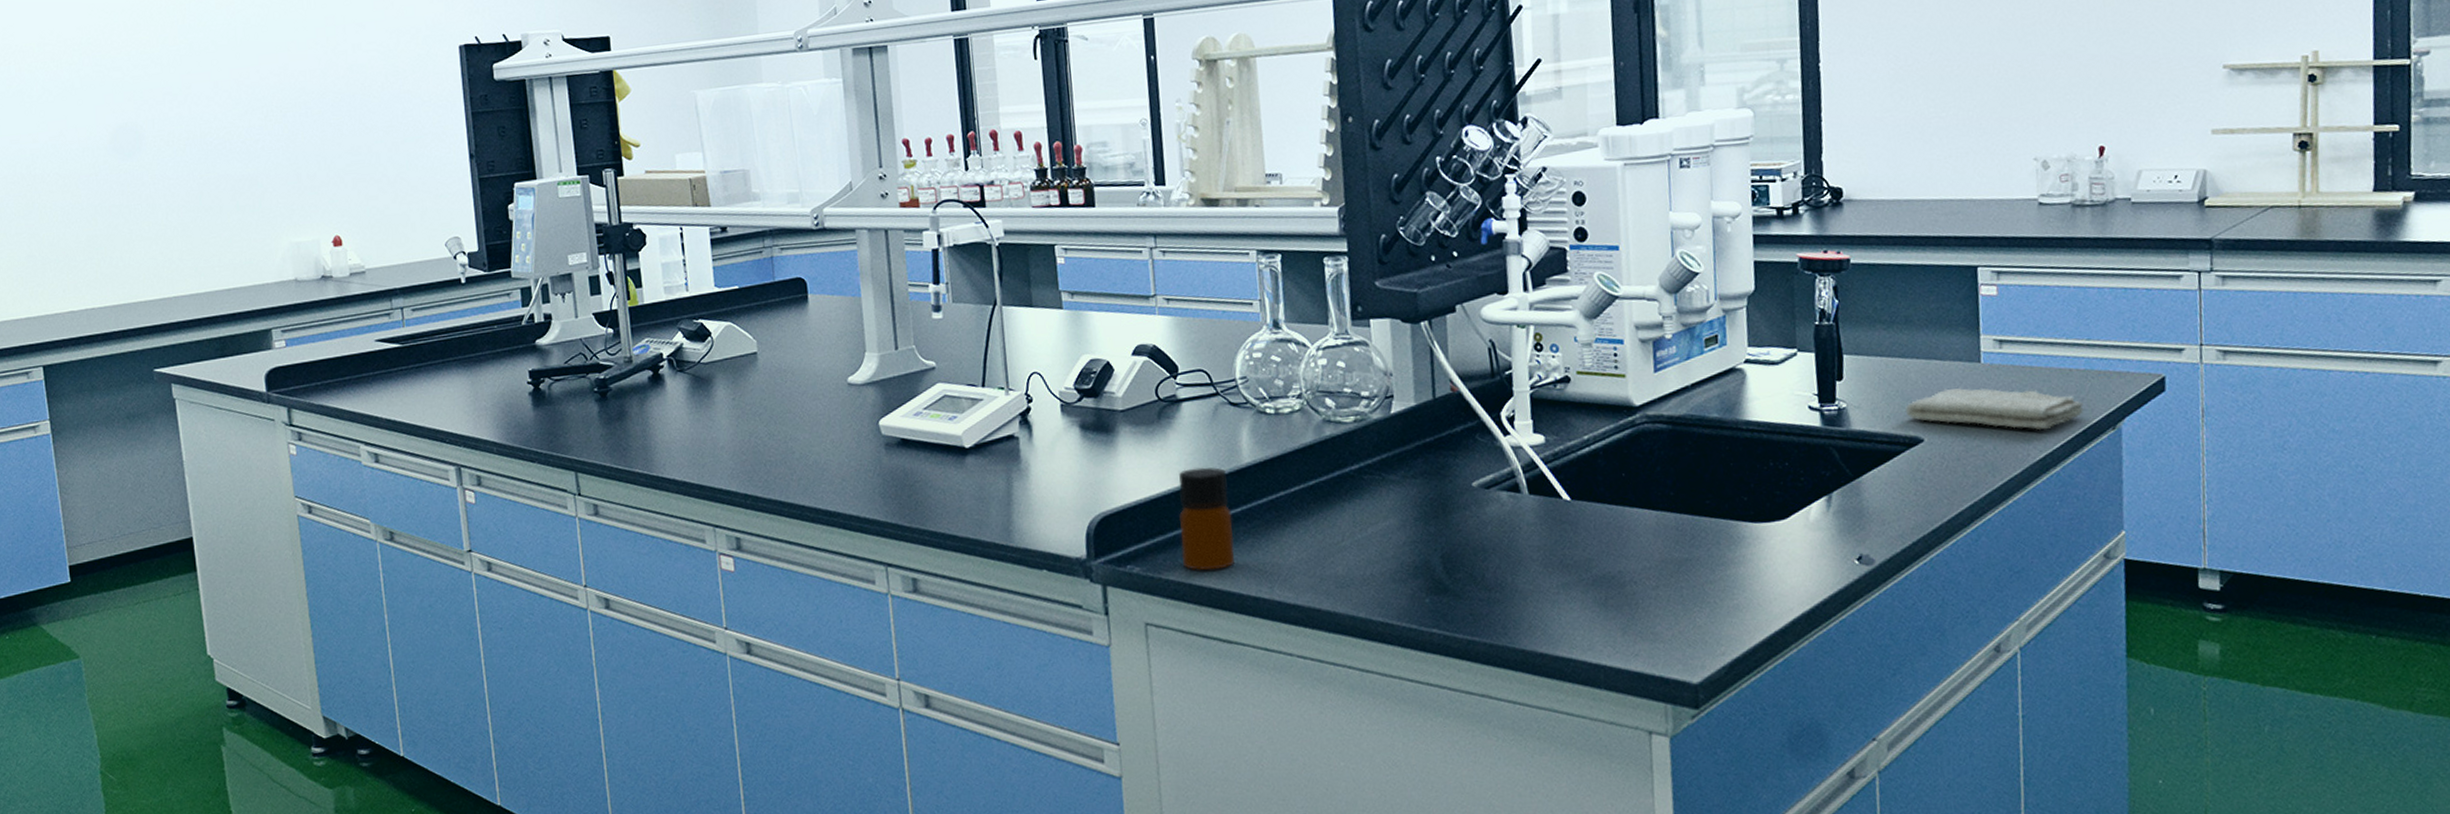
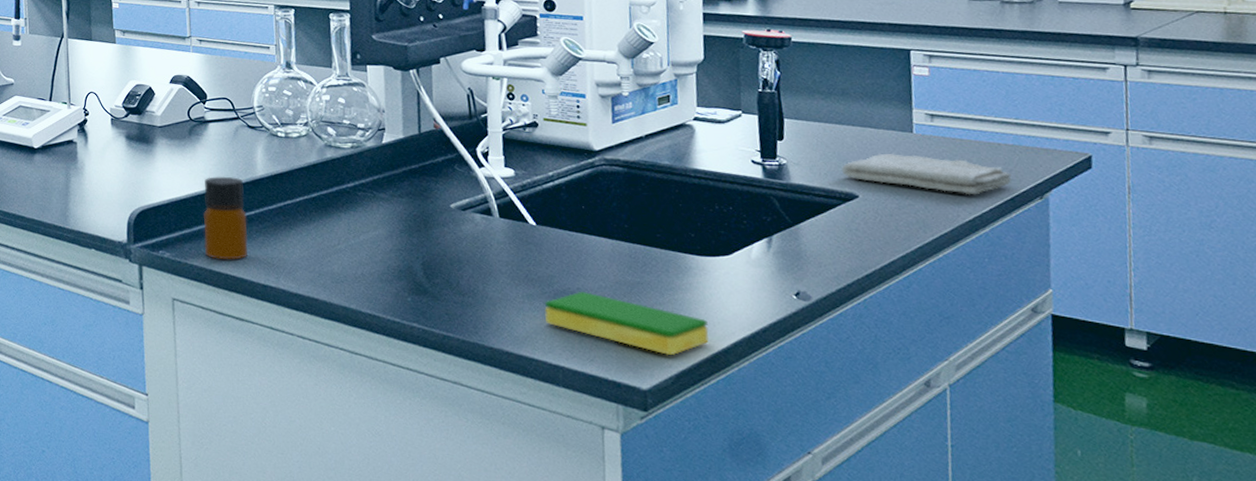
dish sponge: none [1582,574,1765,642] -> present [545,291,709,356]

